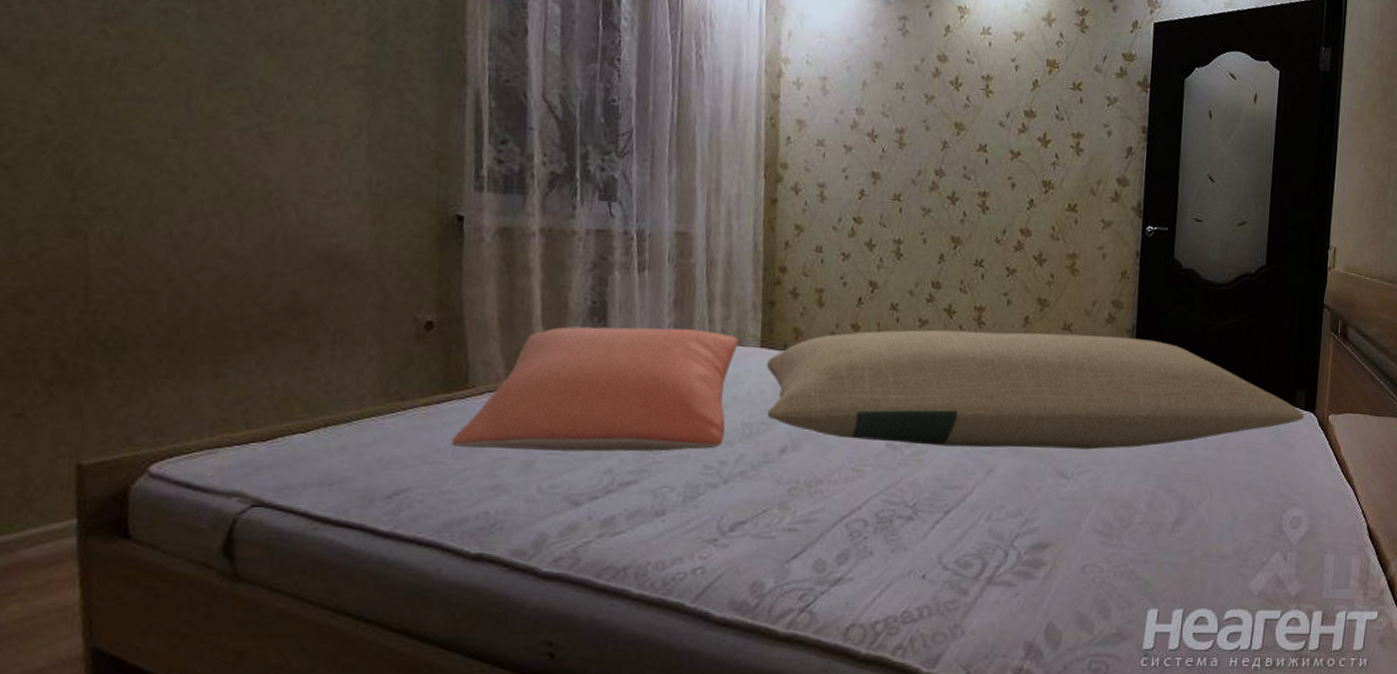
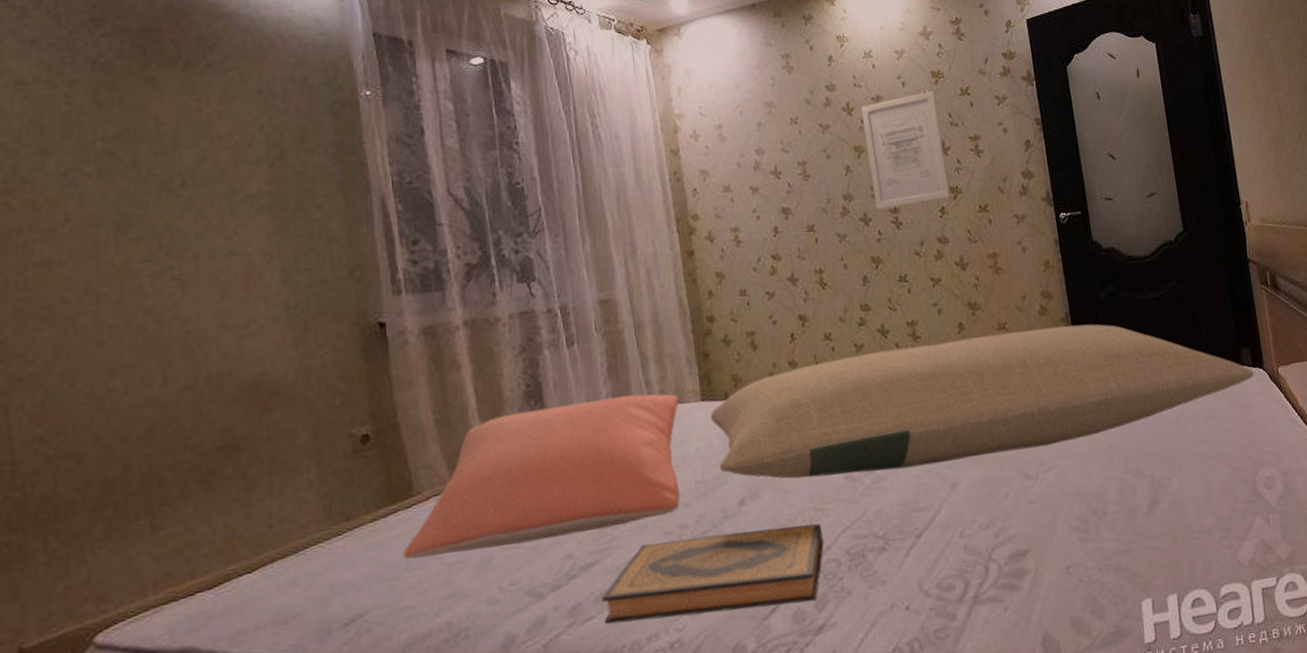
hardback book: none [634,474,856,555] -> present [601,523,824,625]
wall art: none [965,79,1047,191] -> present [860,90,950,209]

